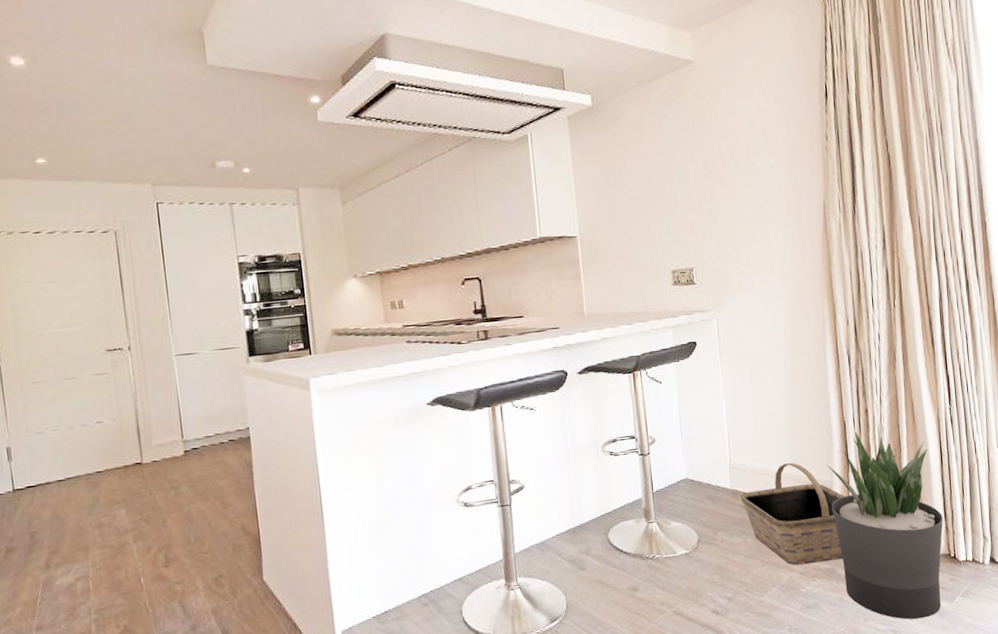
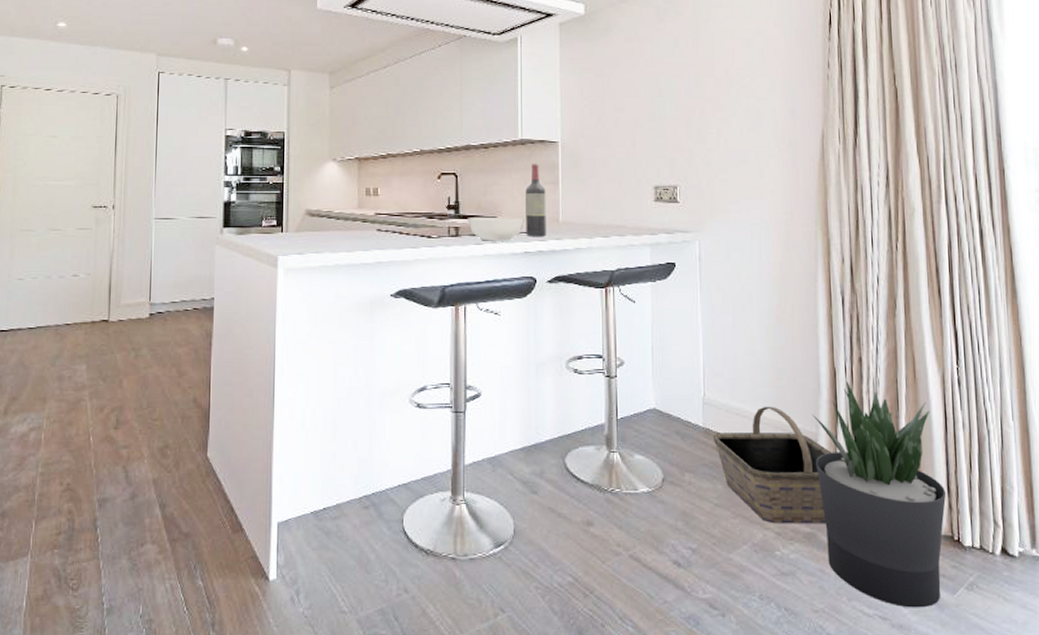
bowl: none [495,314,551,341] -> present [468,217,524,241]
wine bottle: none [549,259,573,333] -> present [525,163,546,237]

